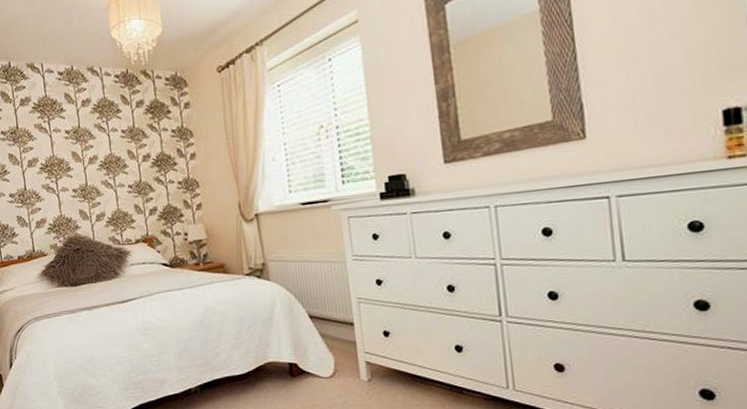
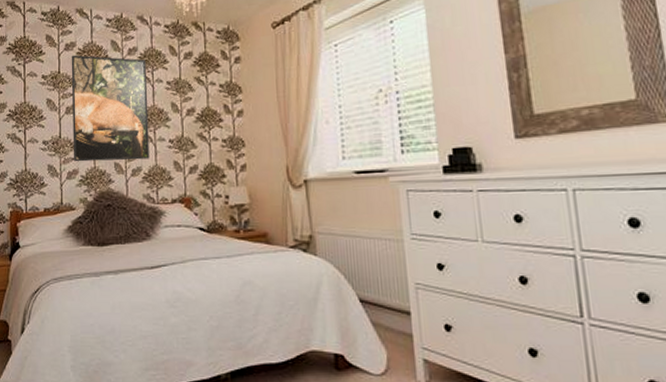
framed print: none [27,109,112,212] -> present [71,55,149,162]

